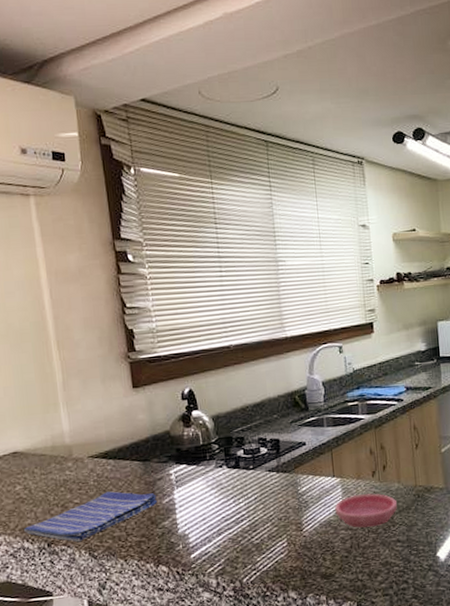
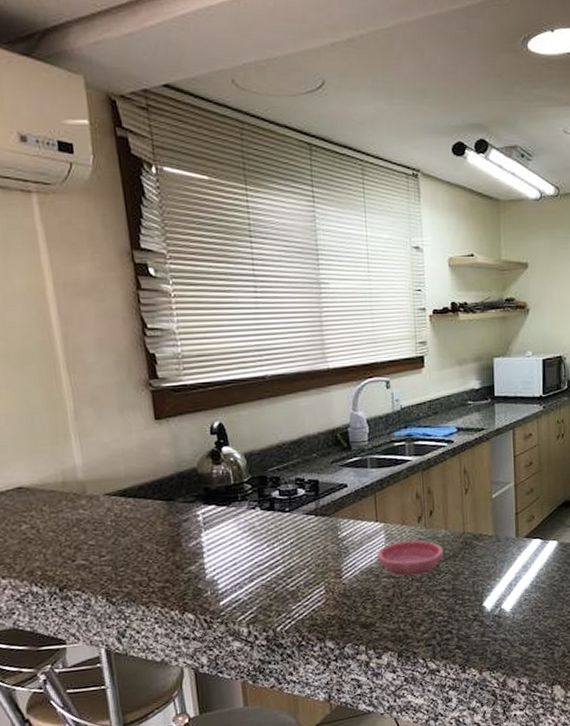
dish towel: present [24,491,158,543] -> none [32,533,184,587]

